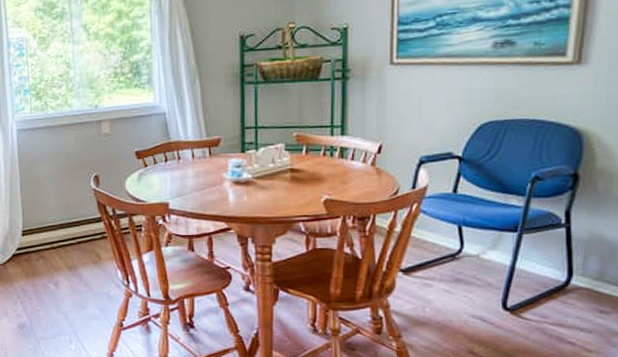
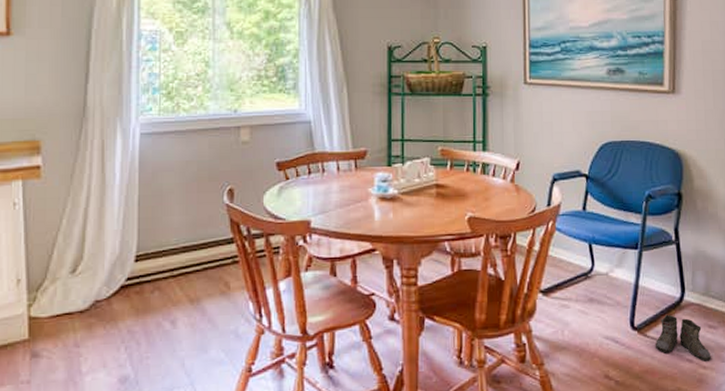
boots: none [527,297,599,345] -> present [652,314,711,361]

